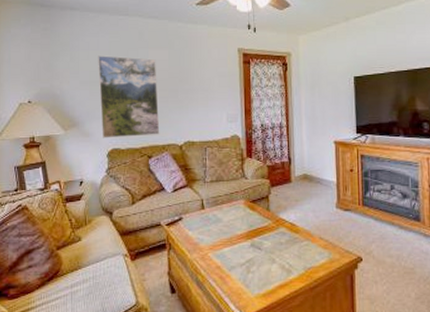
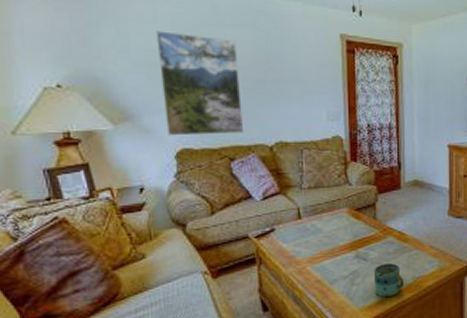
mug: none [267,253,297,286] -> present [373,263,405,297]

